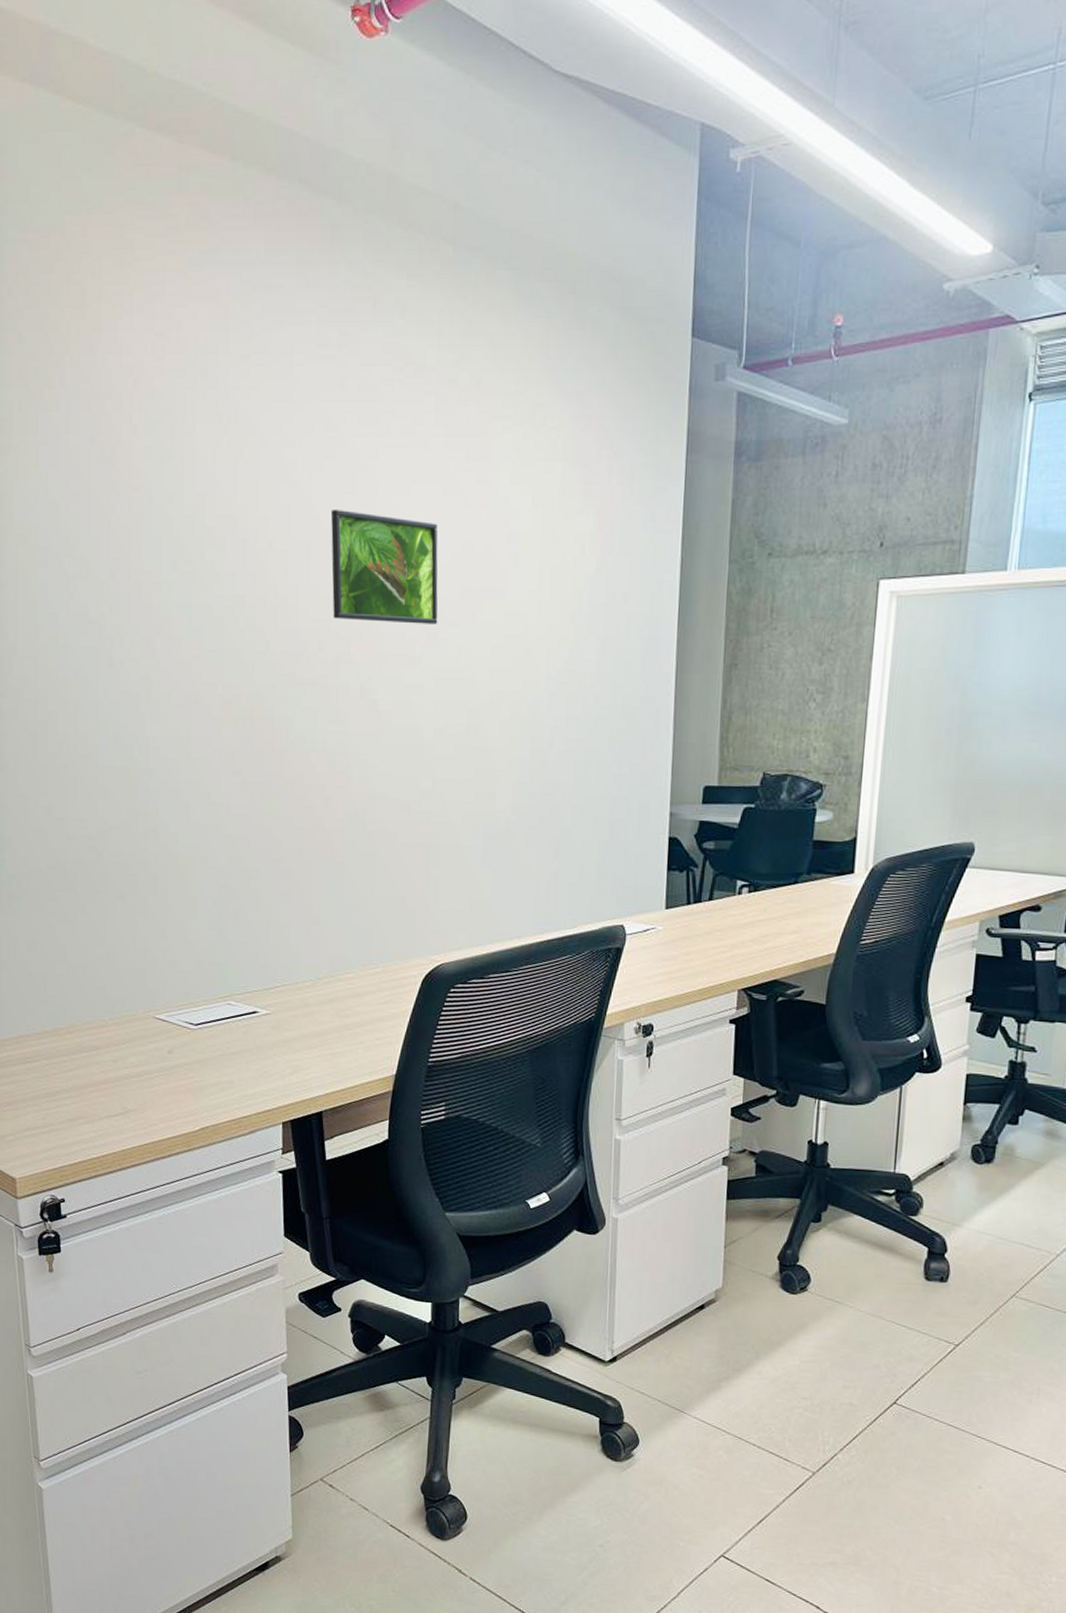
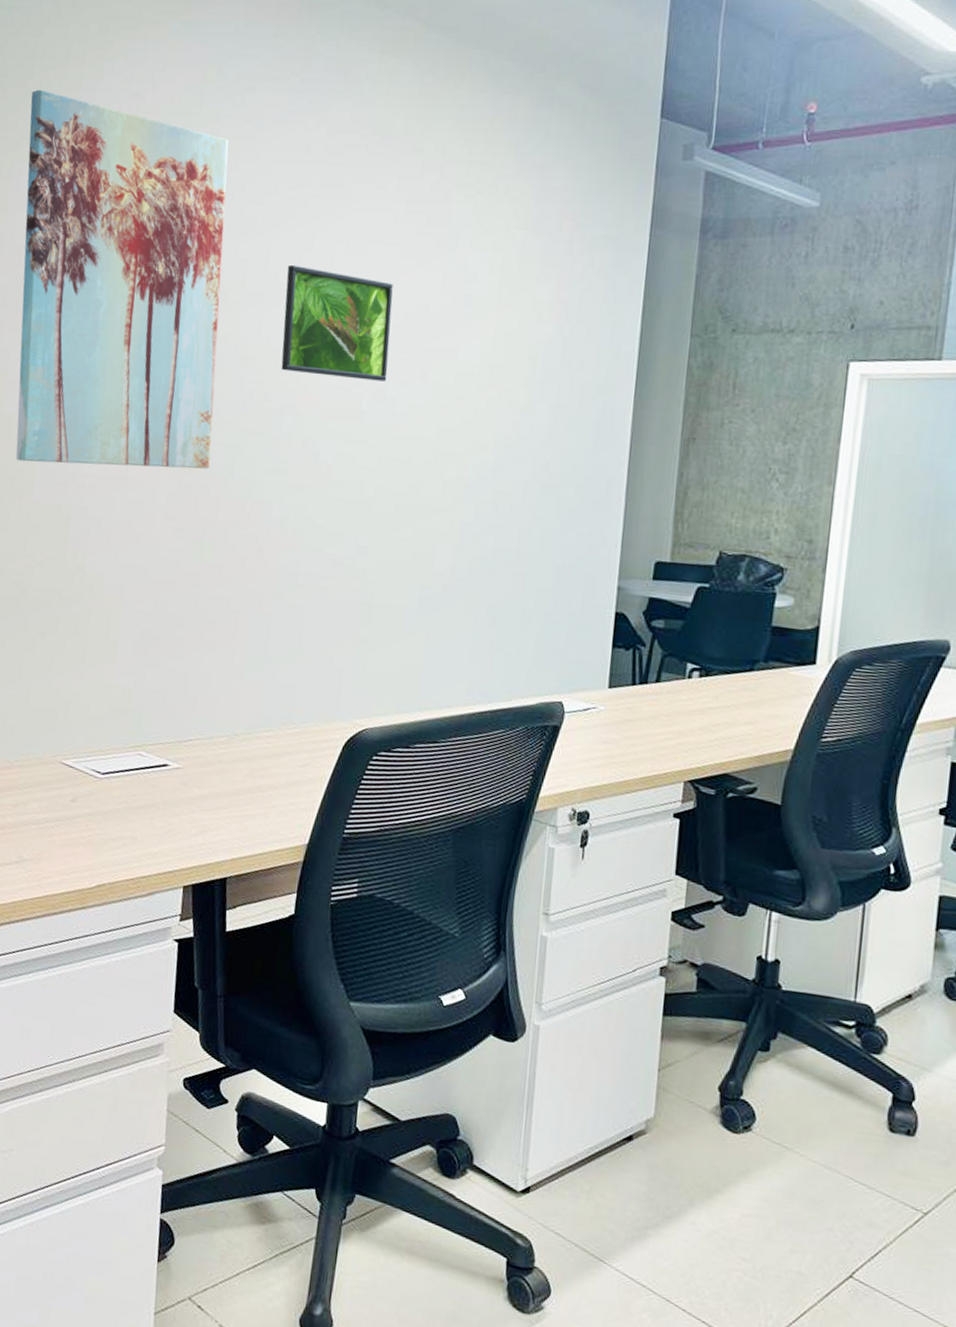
wall art: none [49,331,272,727] -> present [15,89,229,469]

